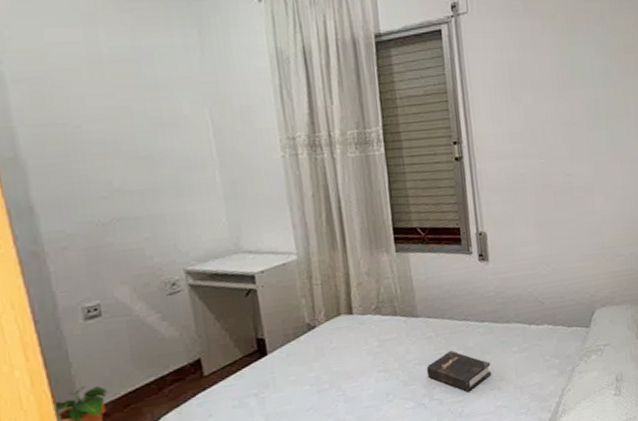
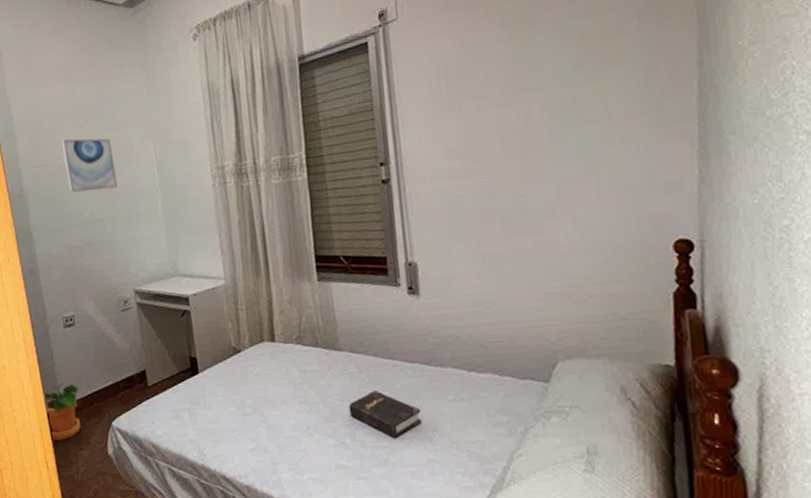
wall art: none [79,94,161,159] -> present [61,138,117,193]

